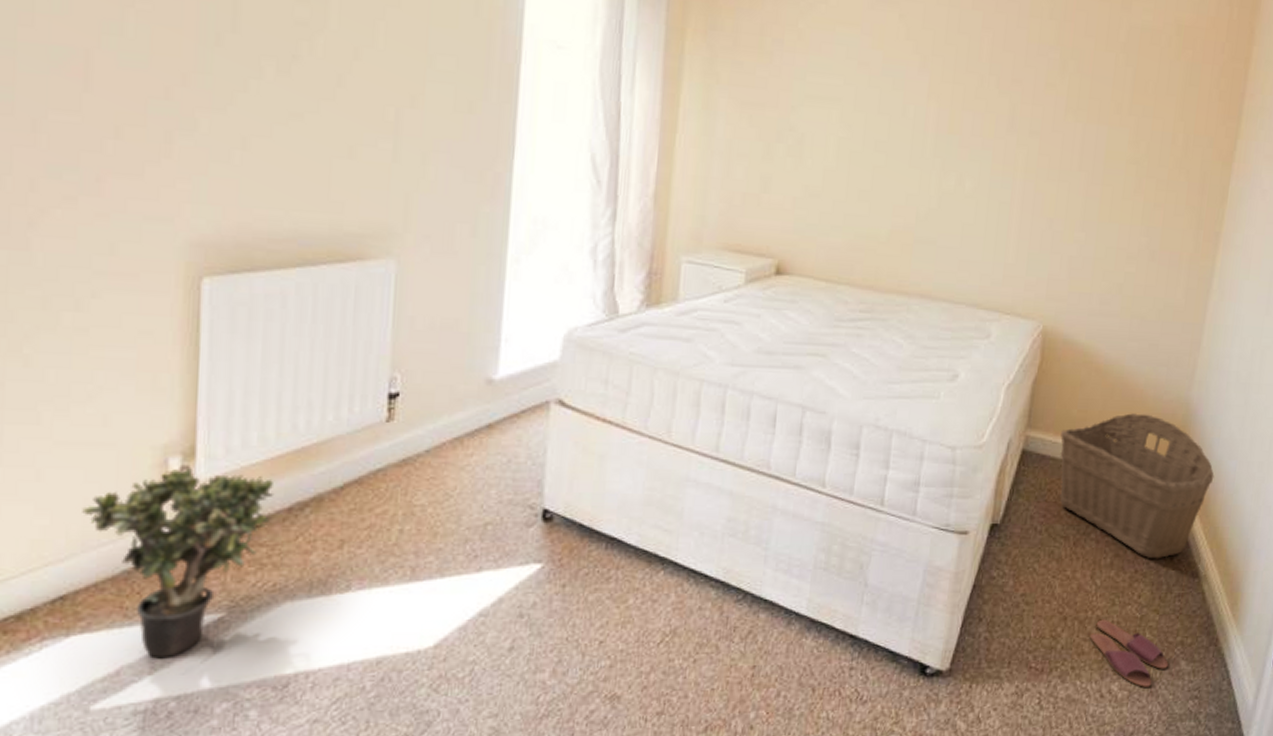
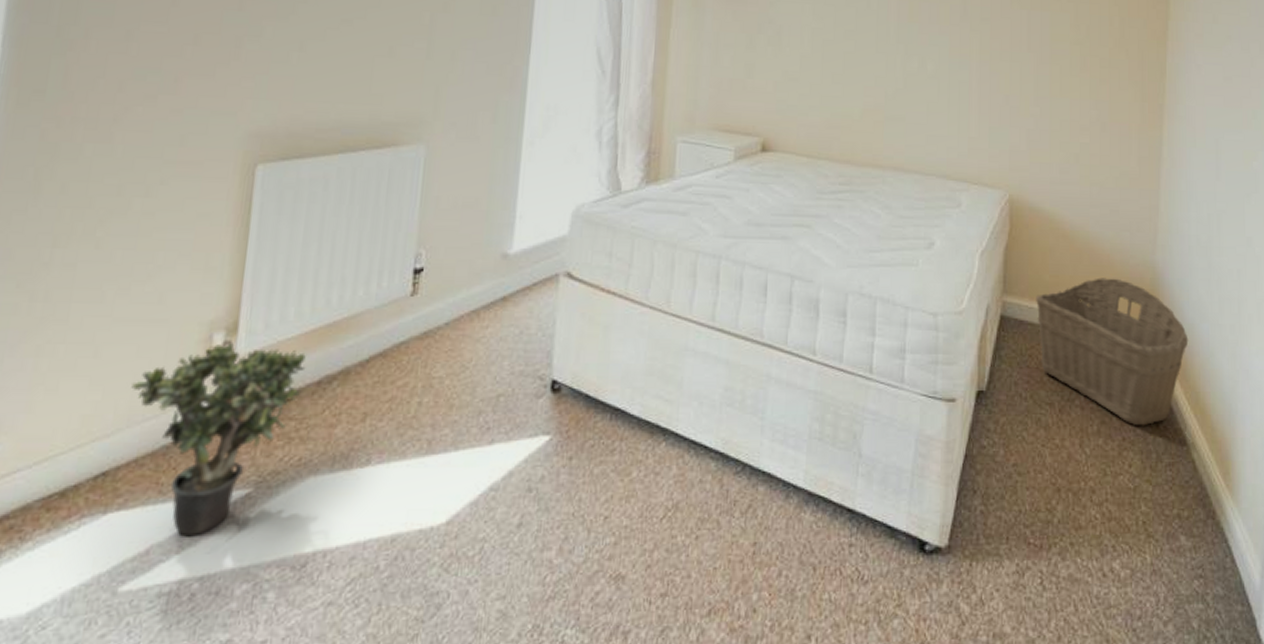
slippers: present [1089,619,1168,687] -> none [1085,490,1168,565]

